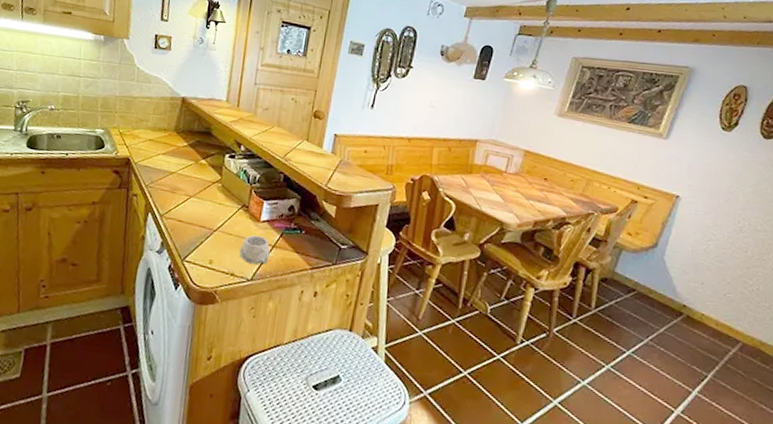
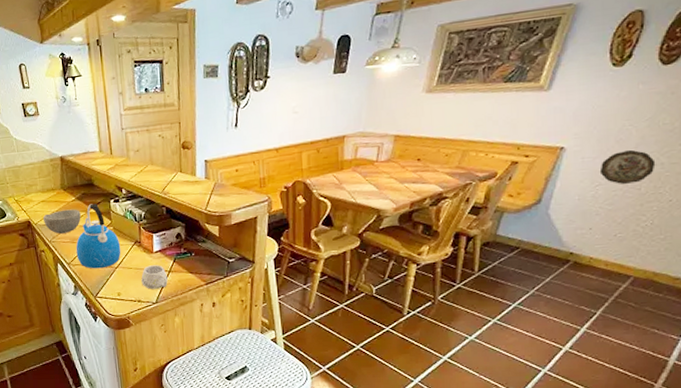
bowl: none [145,153,190,181] -> present [43,209,81,234]
kettle: none [173,154,226,229] -> present [76,203,121,269]
decorative plate: none [710,211,760,245] -> present [599,149,656,184]

